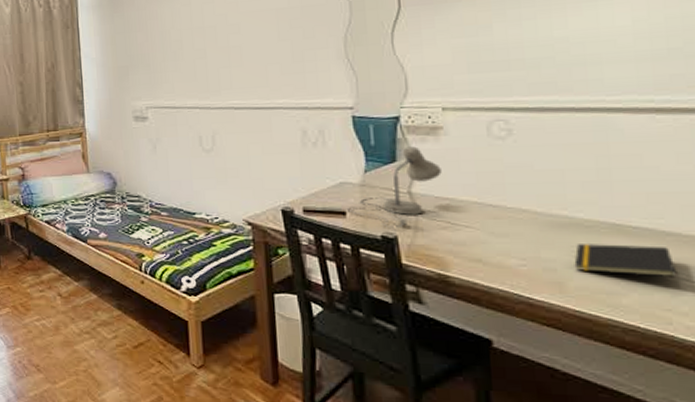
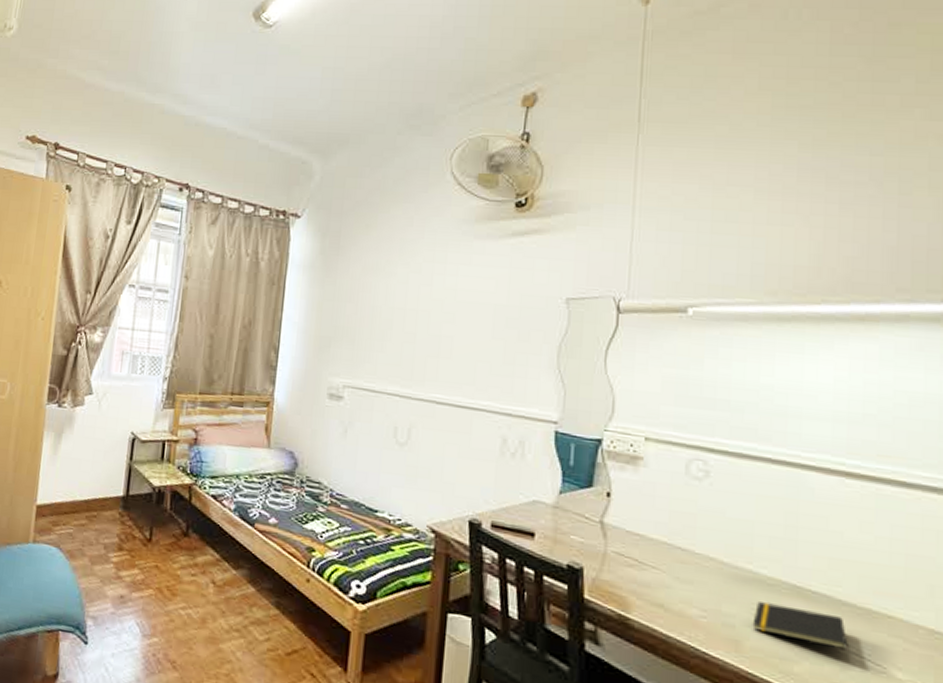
desk lamp: present [346,146,442,228] -> none [536,473,636,559]

